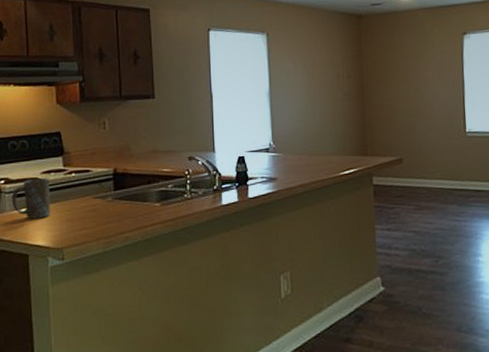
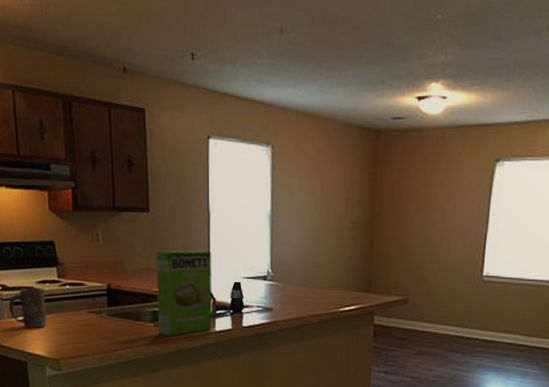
cake mix box: none [161,129,219,214] -> present [155,250,212,336]

